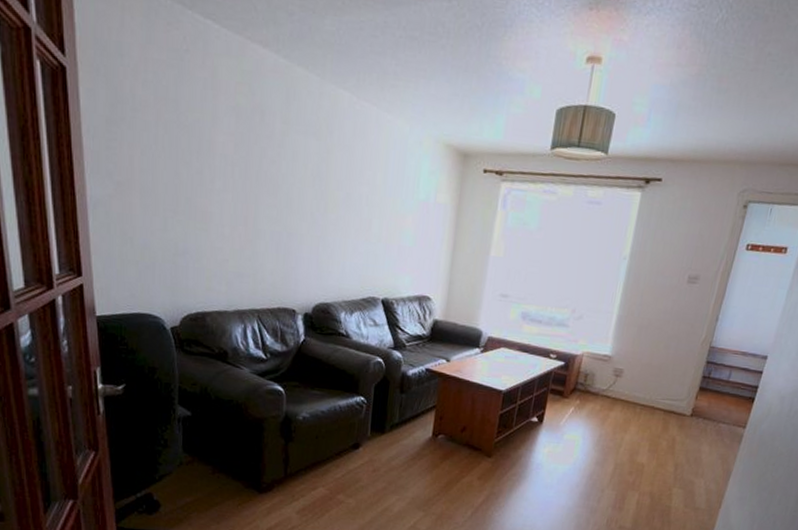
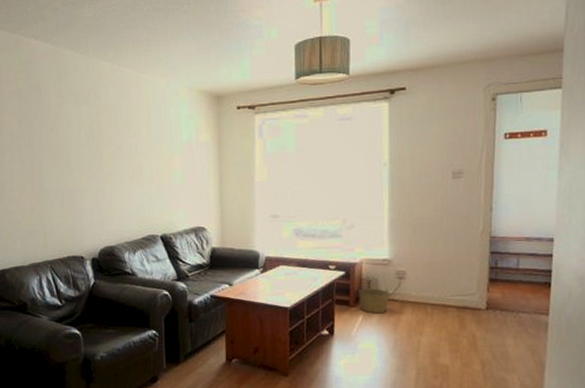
basket: none [572,381,604,408] -> present [358,288,390,314]

